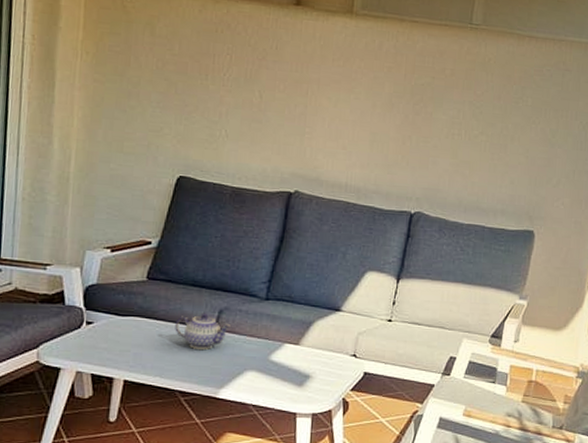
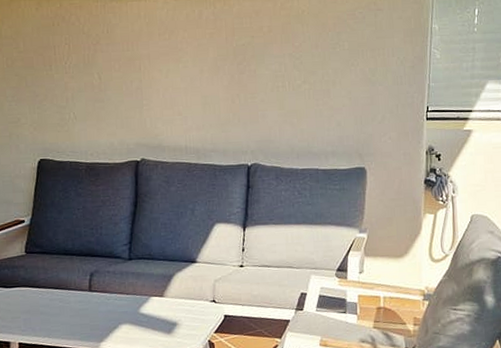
teapot: present [175,313,232,349] -> none [54,277,103,310]

